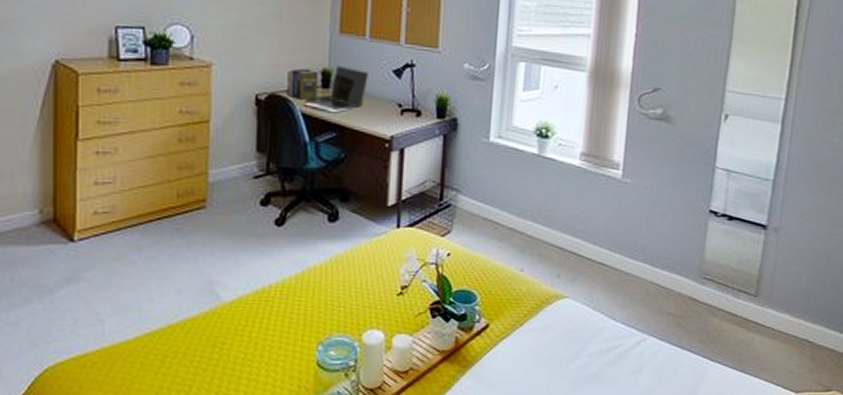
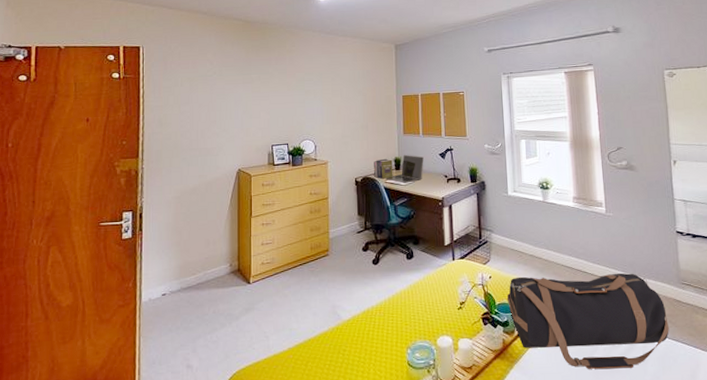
duffel bag: none [468,256,677,380] -> present [506,273,669,369]

